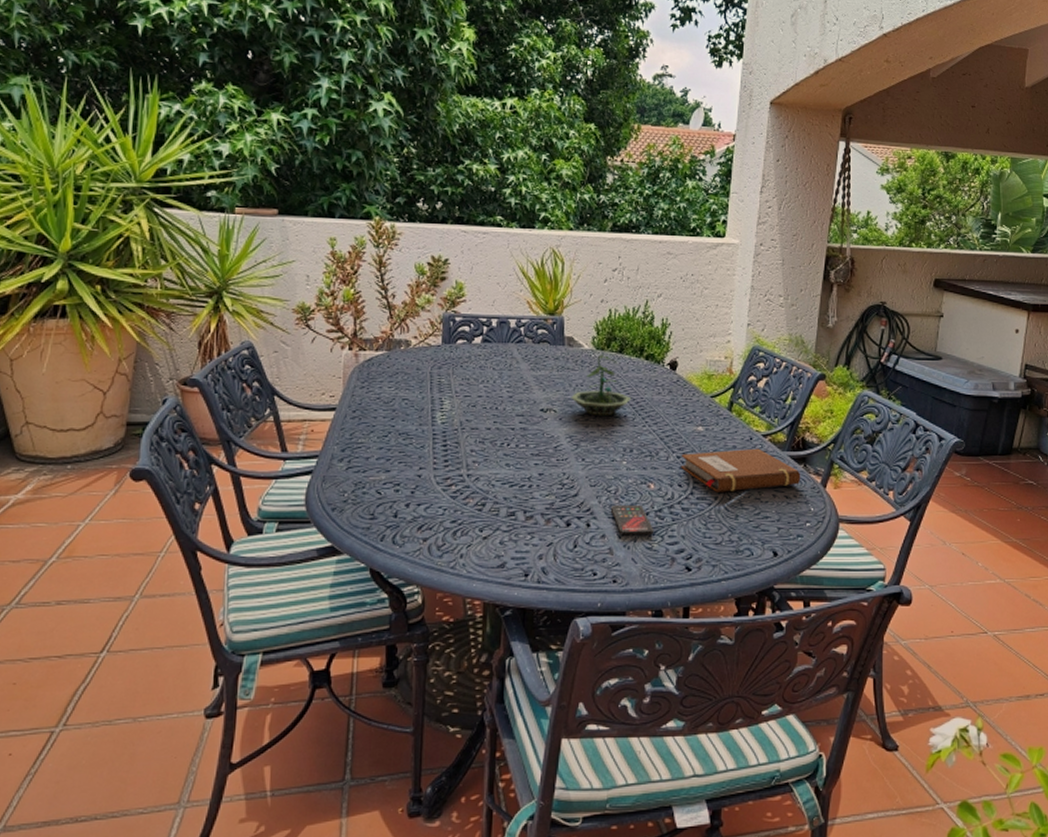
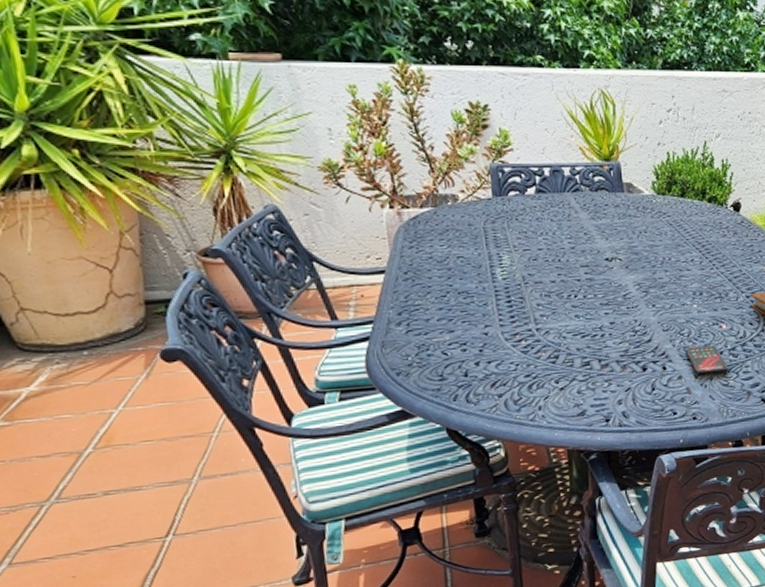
terrarium: present [571,355,632,416] -> none [635,200,698,262]

